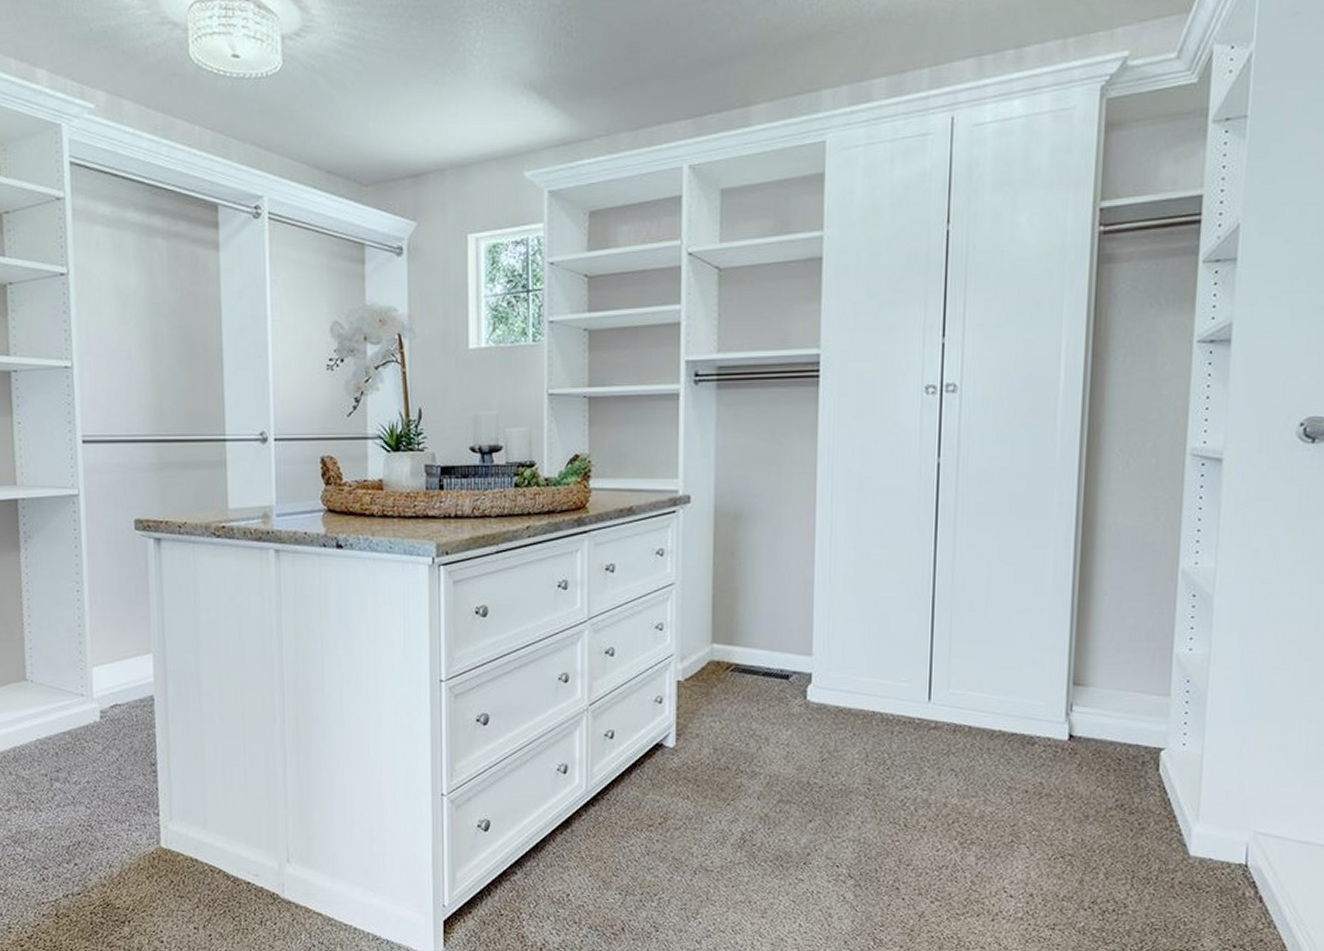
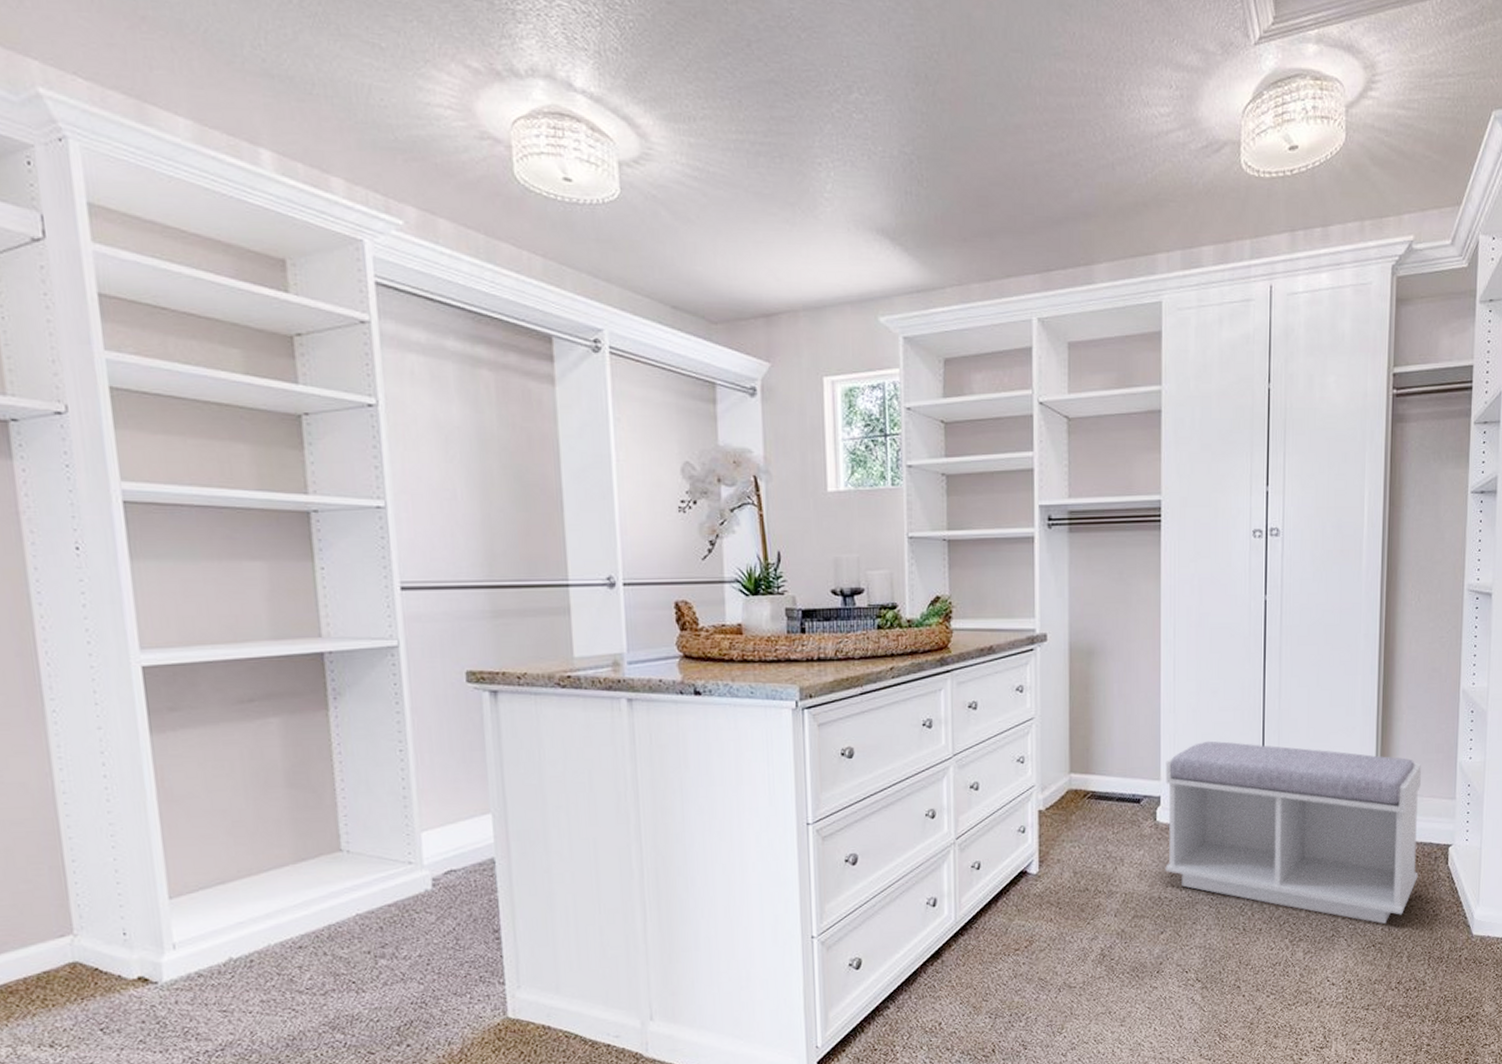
bench: none [816,615,1127,834] -> present [1165,741,1422,925]

